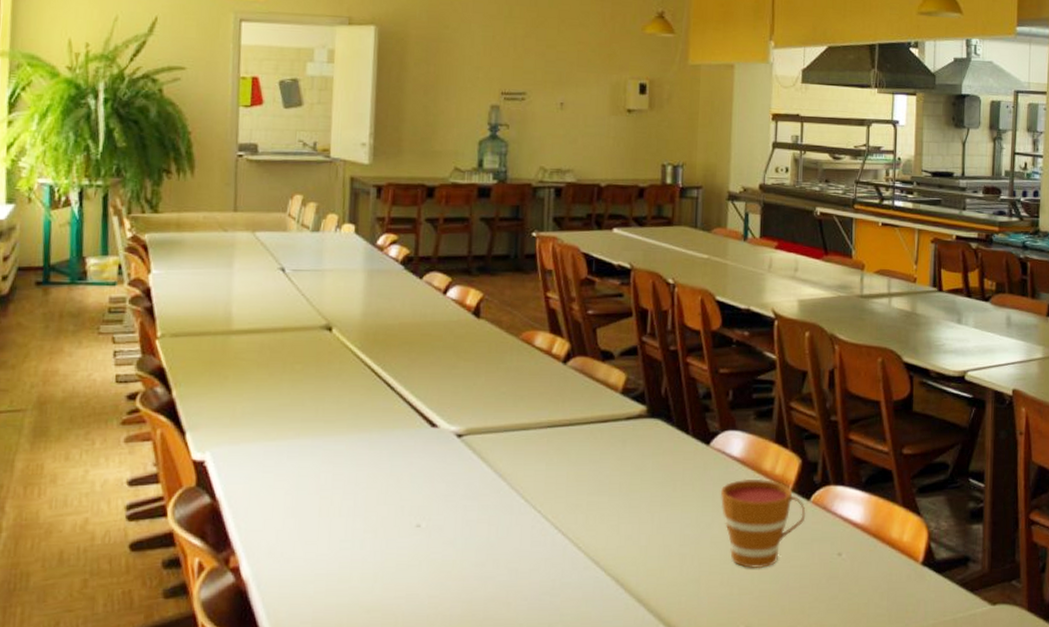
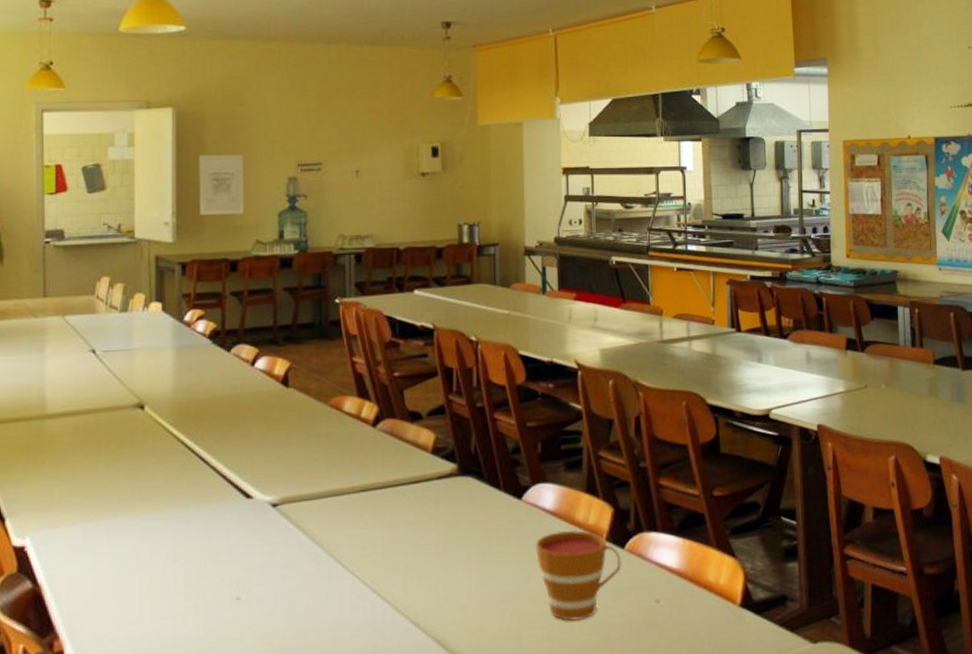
wall art: none [398,76,446,140] -> present [199,154,245,216]

